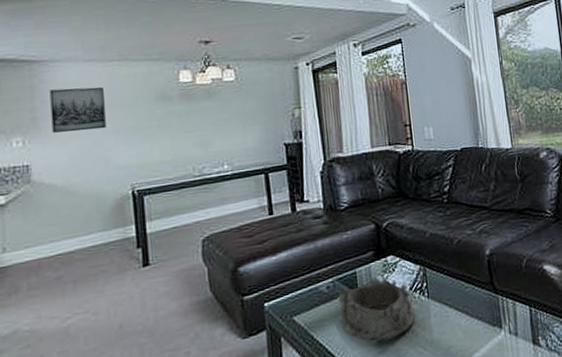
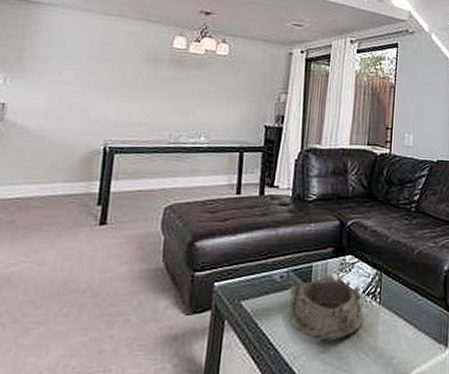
wall art: present [49,87,106,133] -> none [36,32,96,80]

